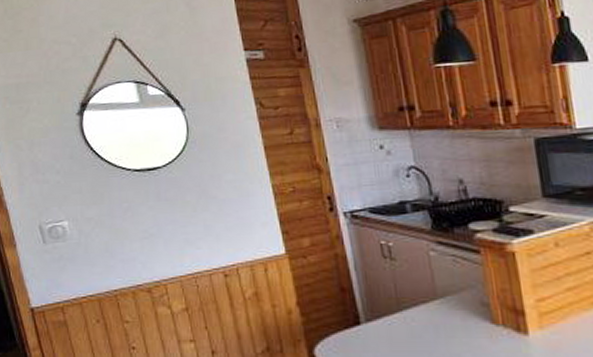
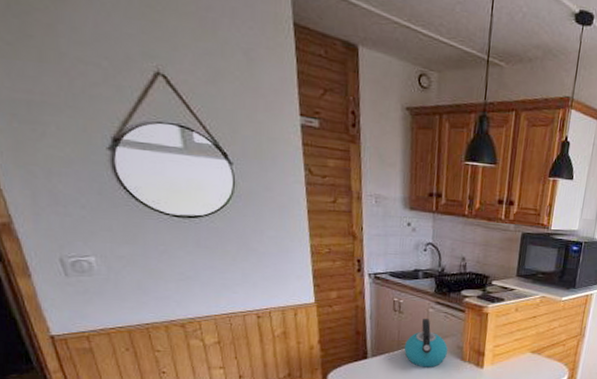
kettle: none [405,266,469,335] -> present [404,319,448,368]

